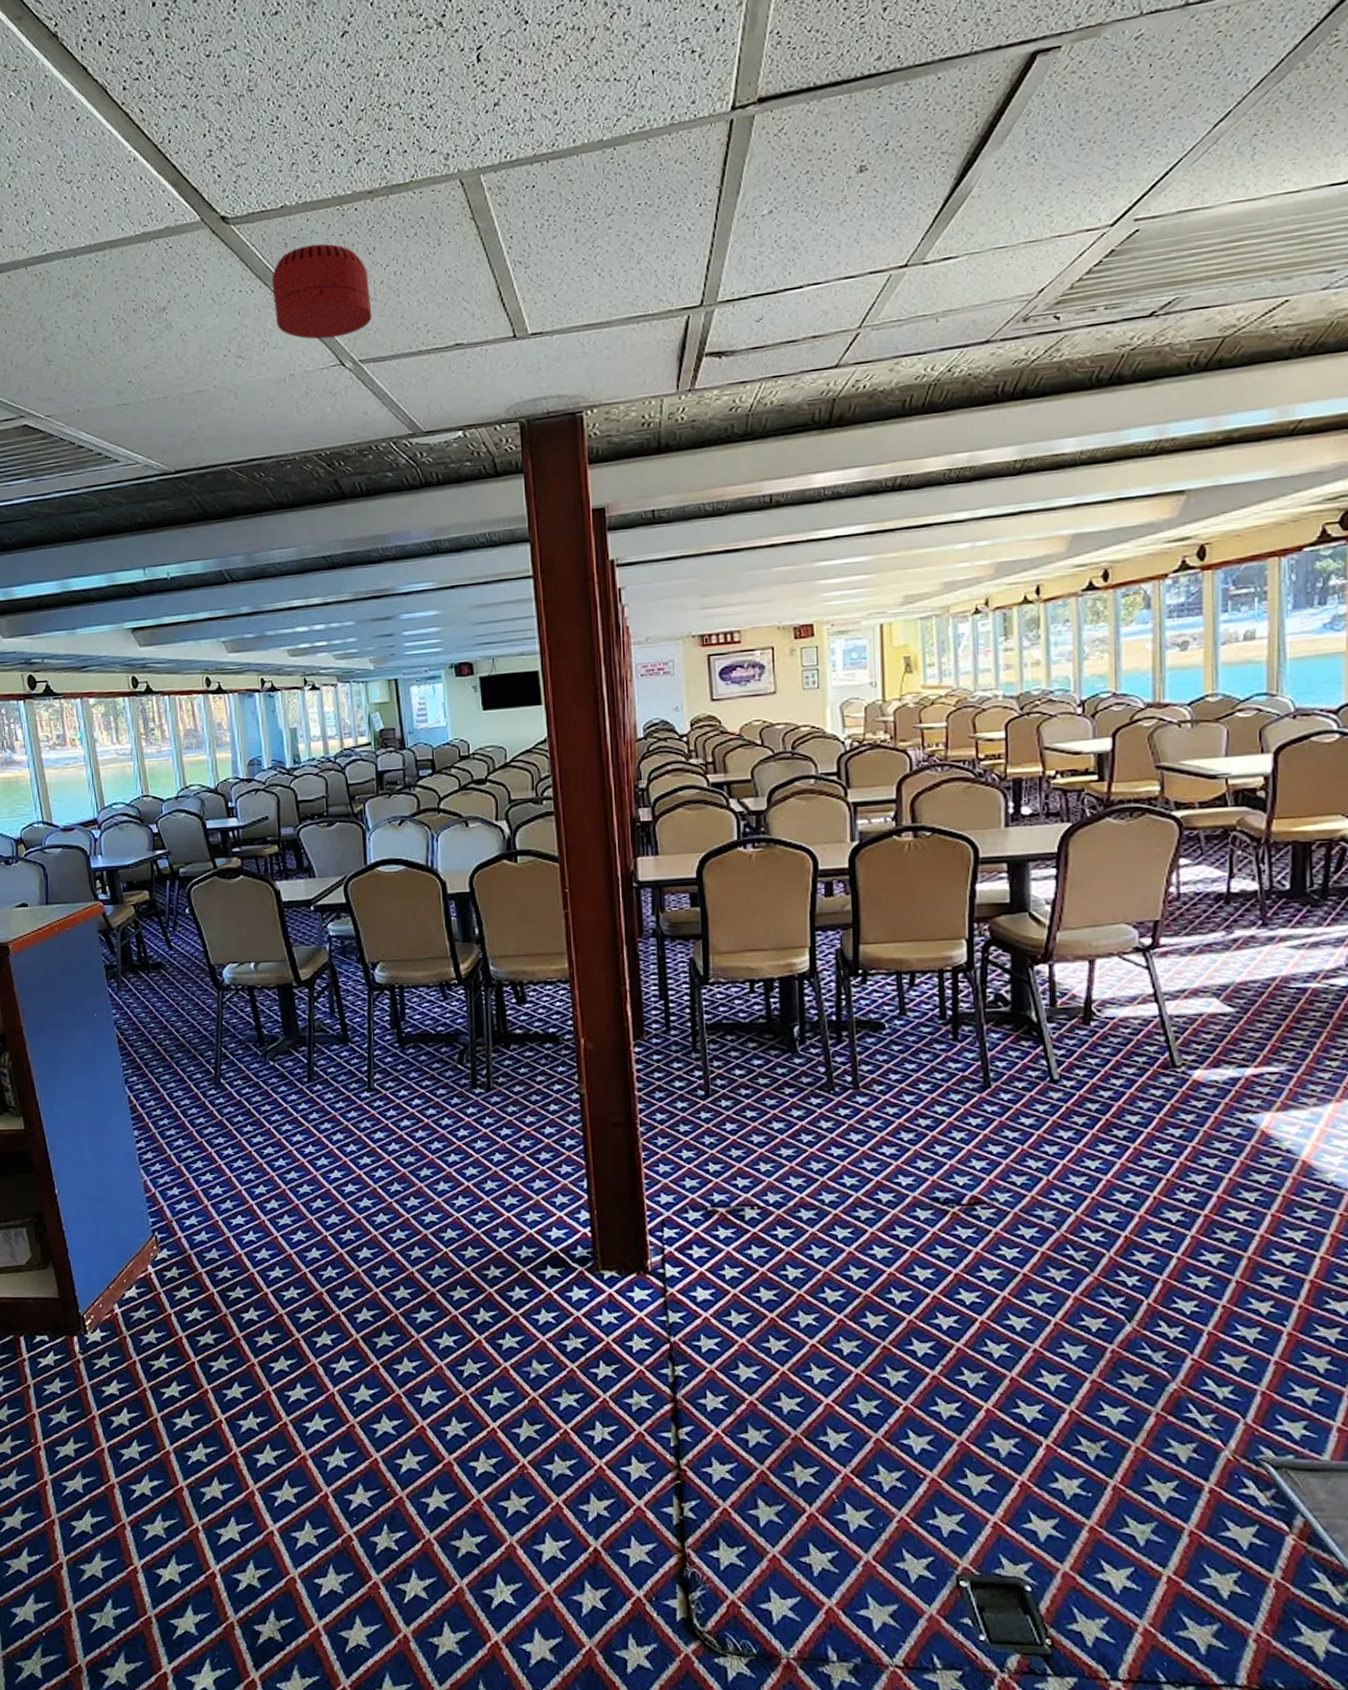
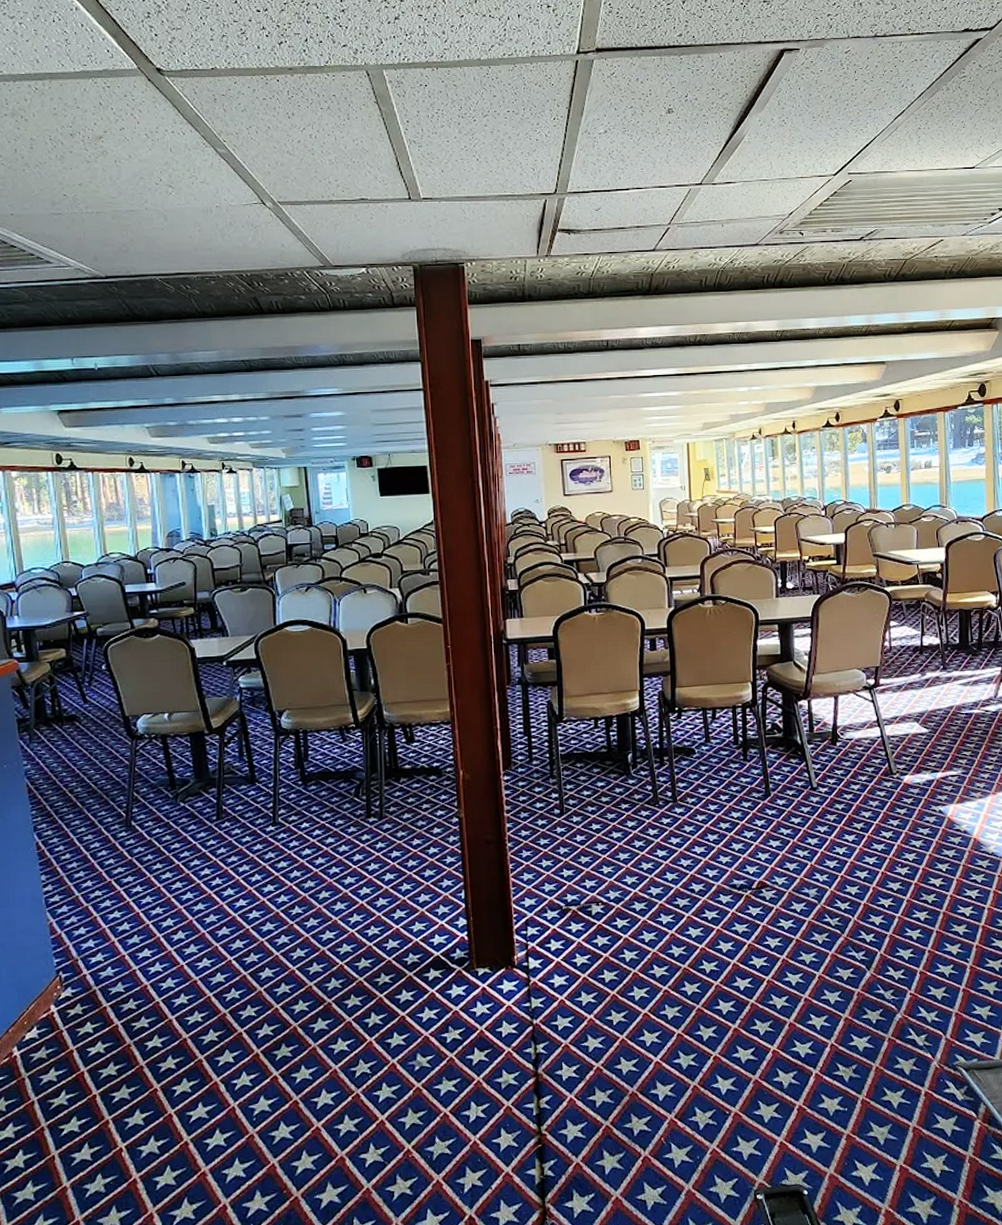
smoke detector: present [271,243,372,340] -> none [201,103,290,181]

